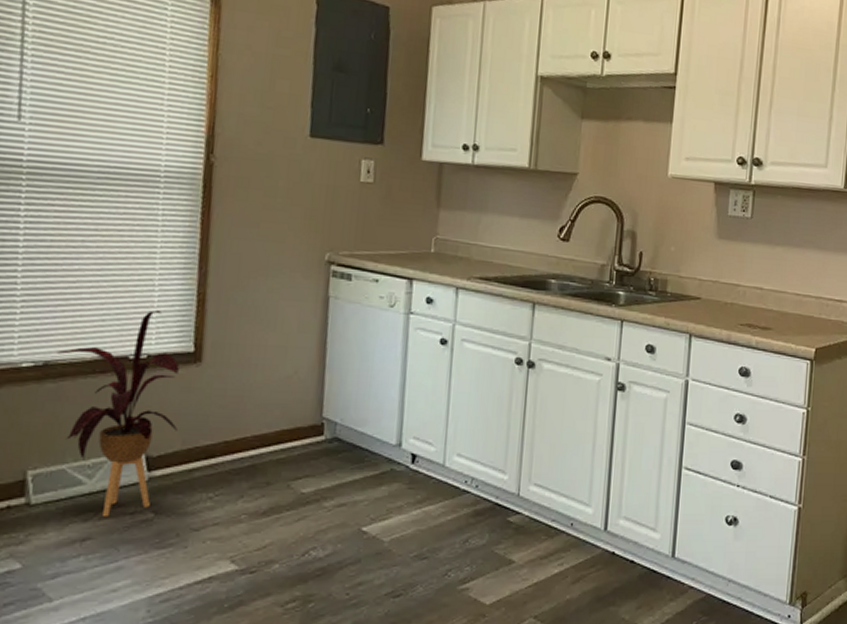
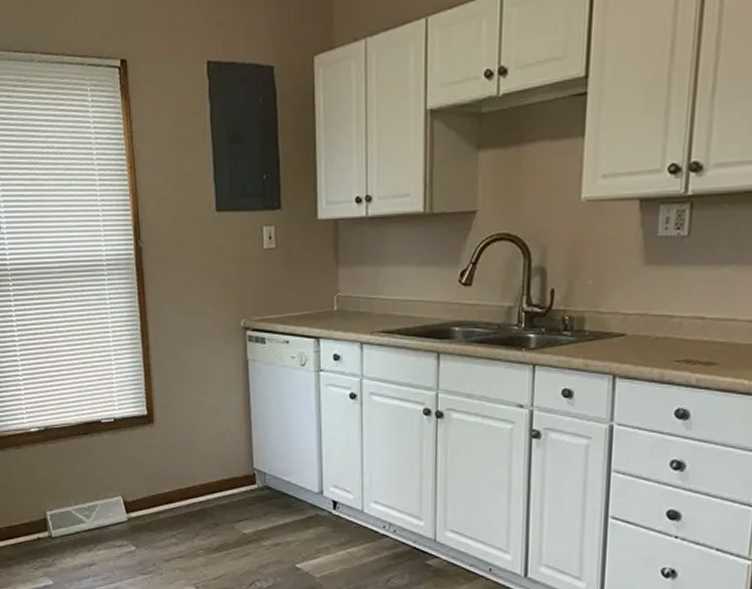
house plant: present [57,310,179,518] -> none [52,381,143,549]

